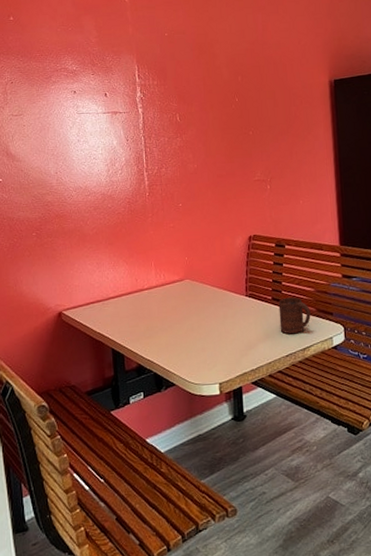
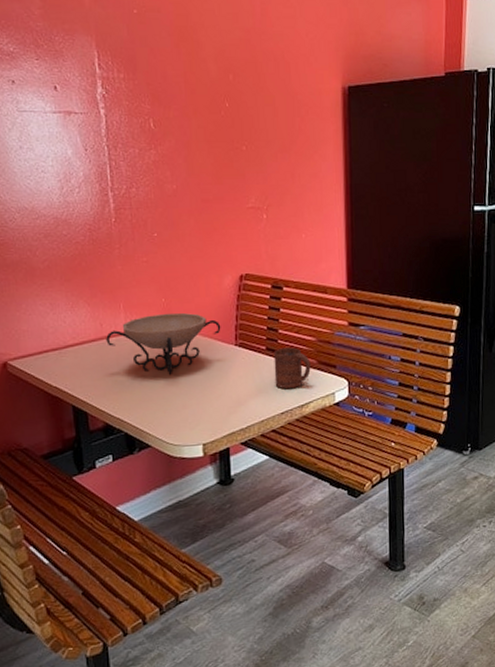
decorative bowl: none [140,269,234,323] -> present [106,313,221,376]

